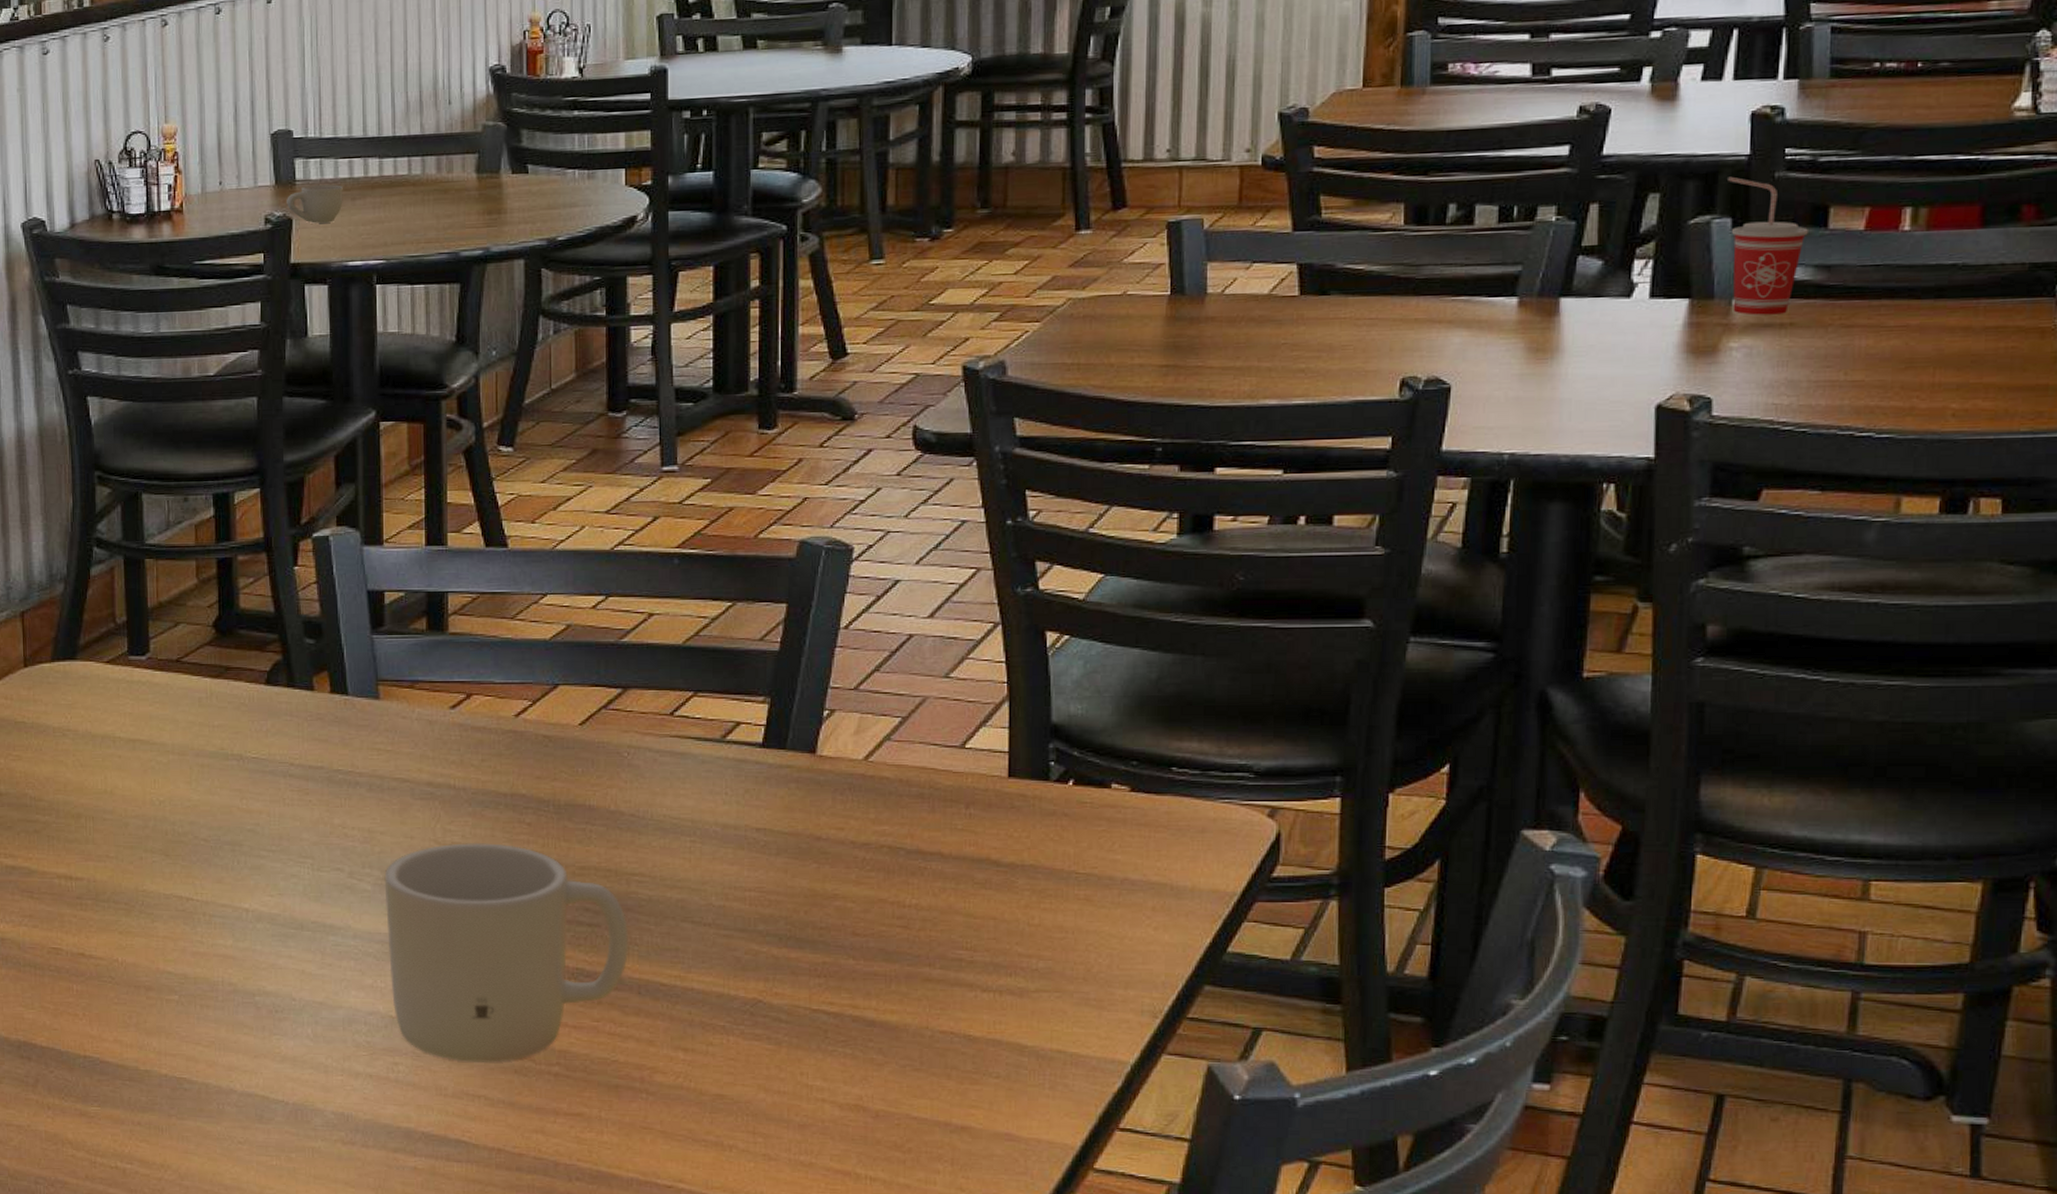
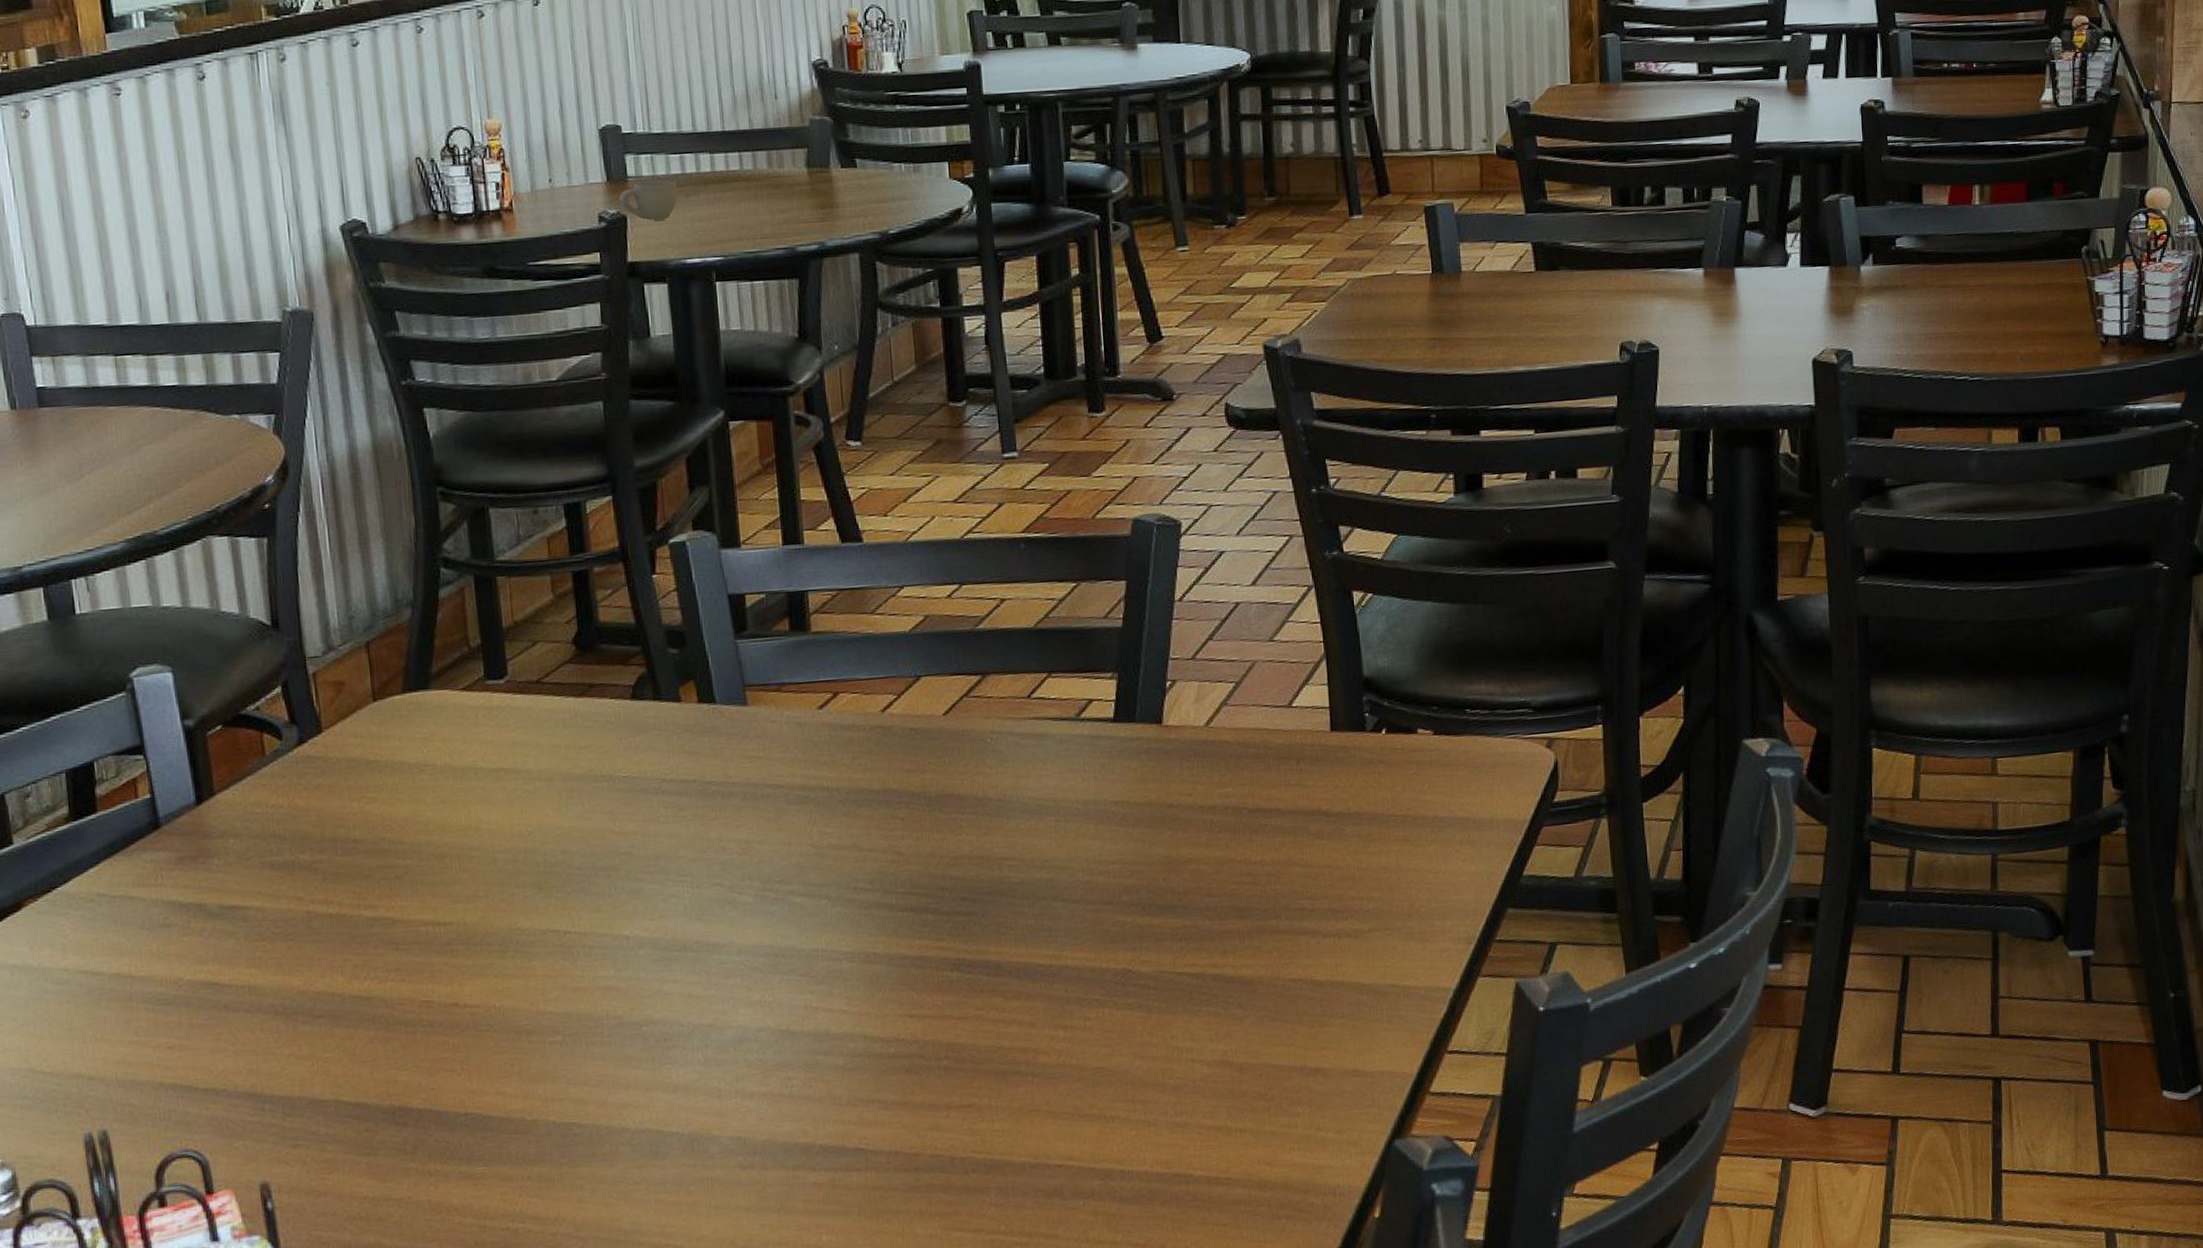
mug: present [384,842,629,1062] -> none [764,842,1006,1068]
beverage cup: present [1728,176,1808,315] -> none [1848,160,1909,279]

